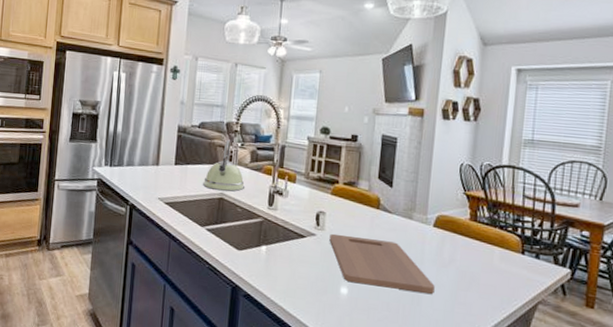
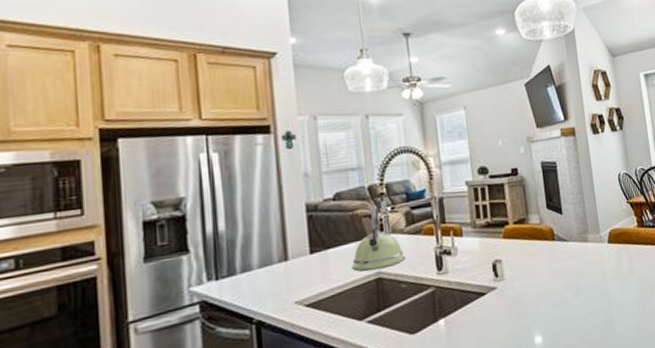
cutting board: present [329,233,435,294] -> none [511,270,623,329]

